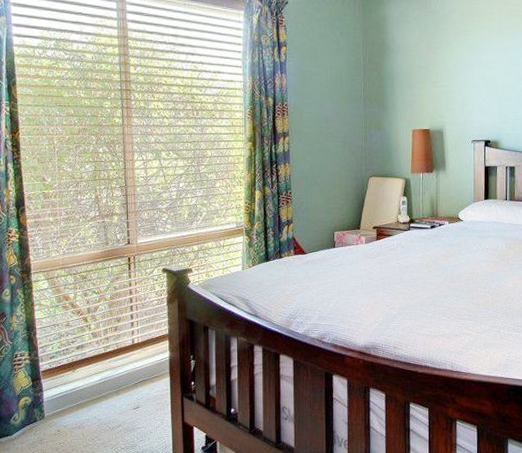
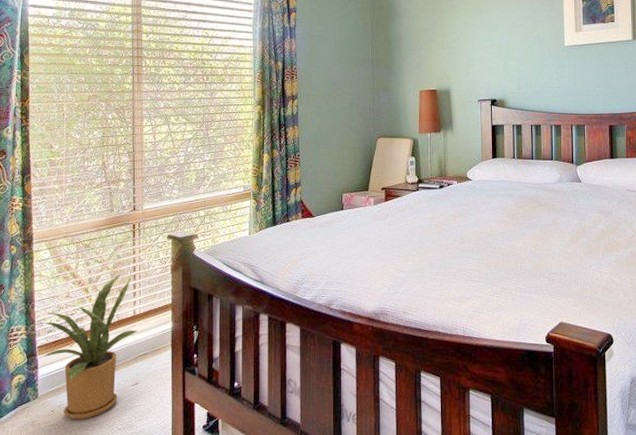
house plant: none [32,306,138,439] -> present [29,275,139,420]

